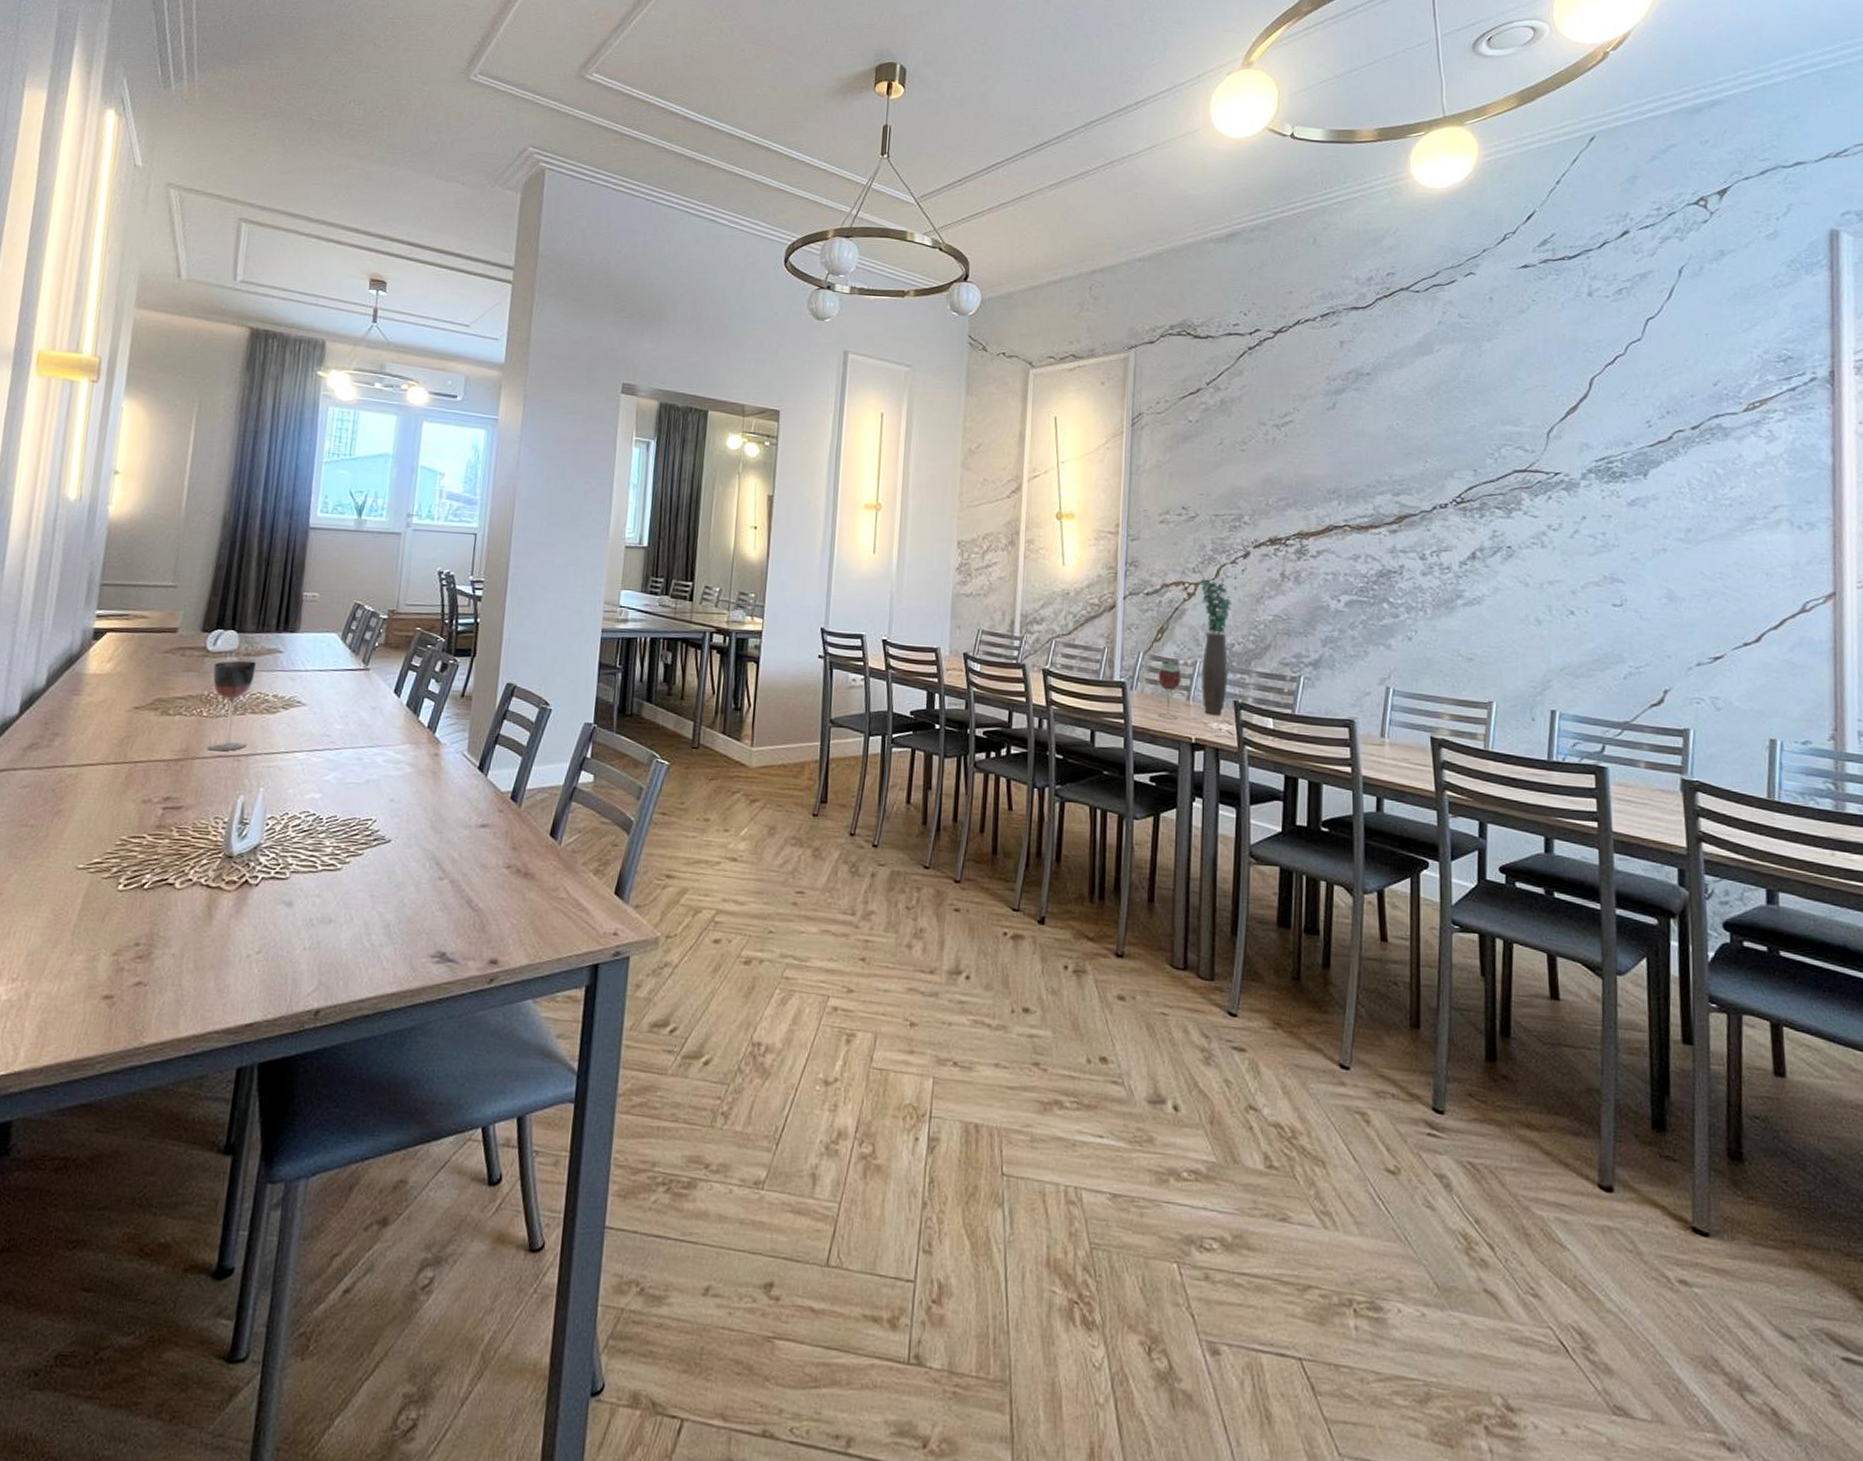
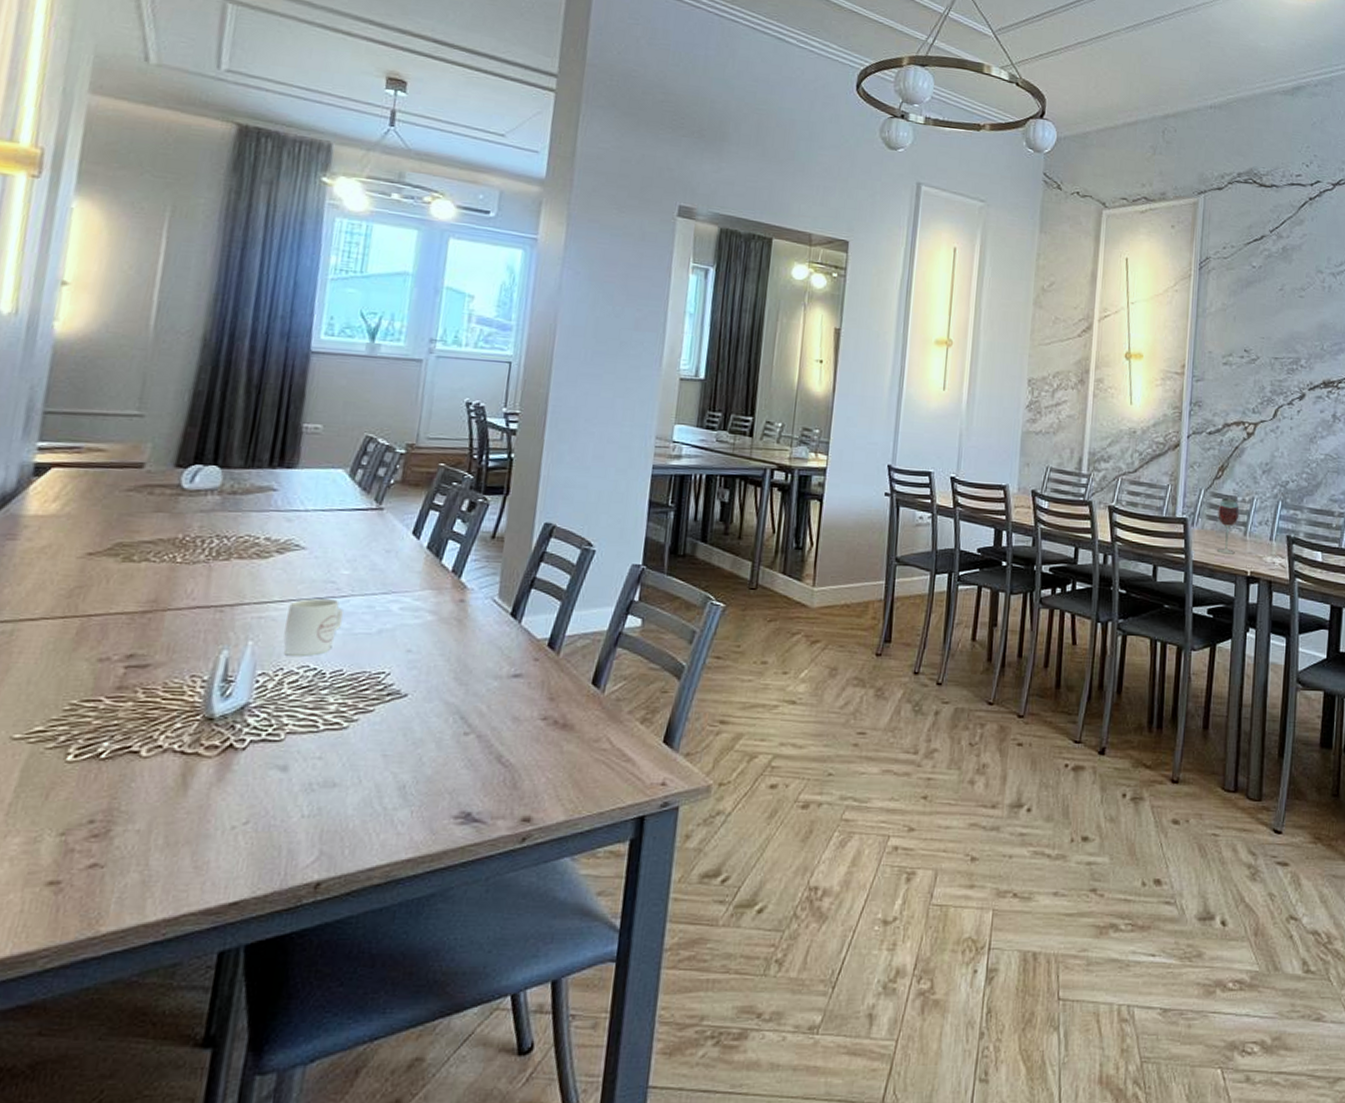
wineglass: present [207,660,257,751] -> none [182,499,245,602]
mug: none [288,750,337,804] -> present [283,598,343,658]
vase: present [1199,574,1231,716] -> none [1257,415,1287,550]

